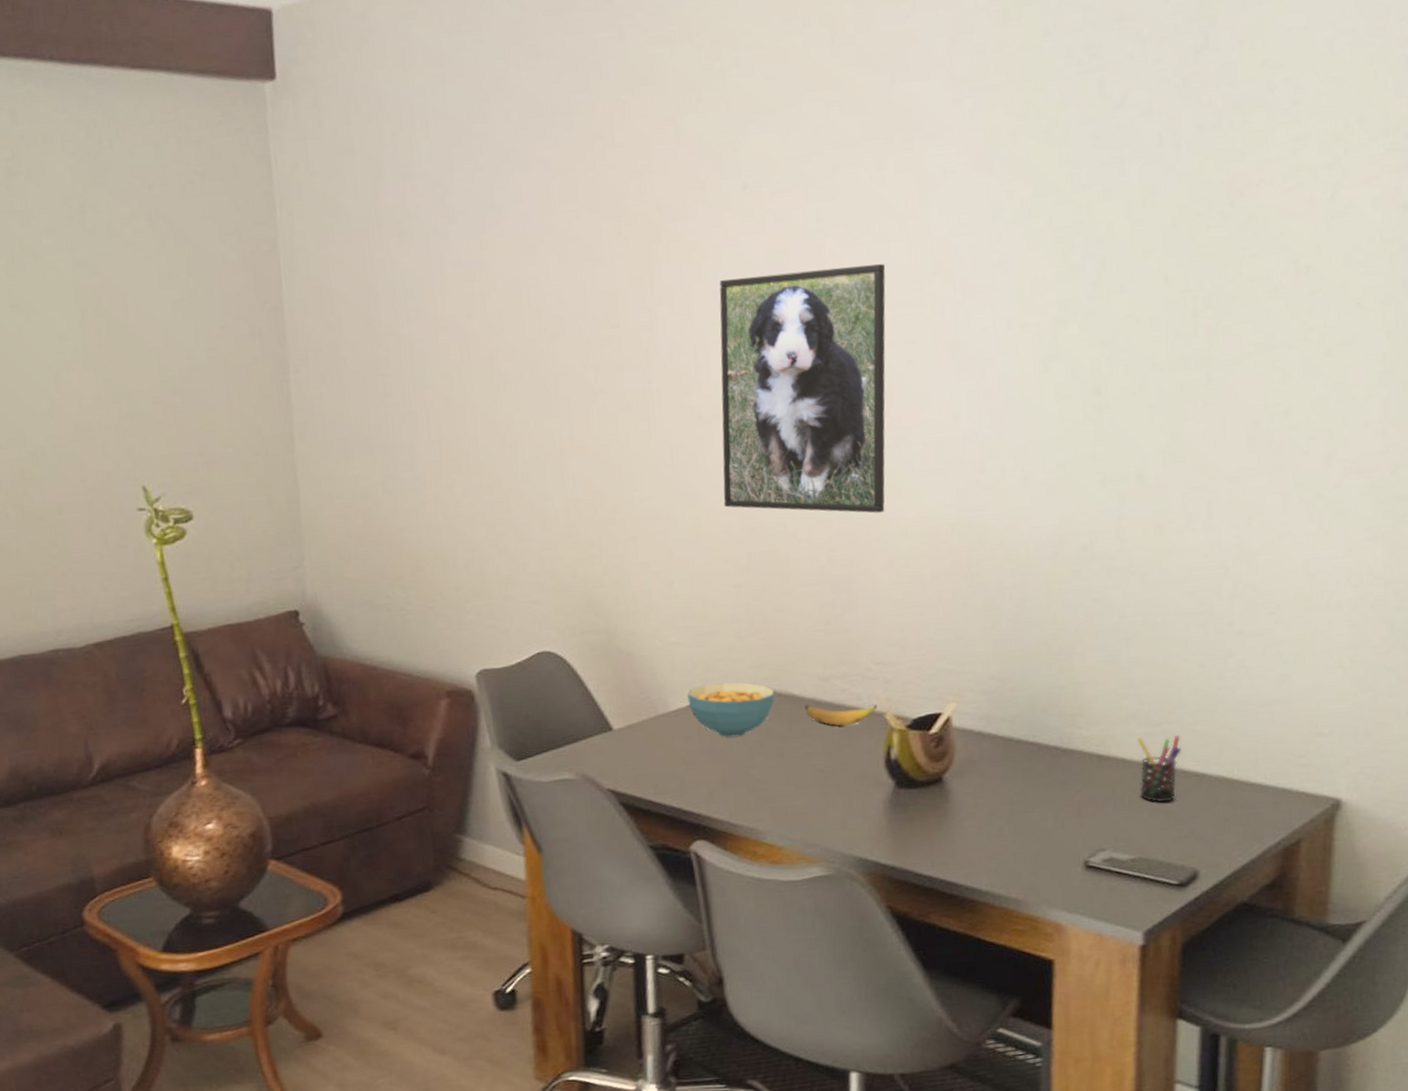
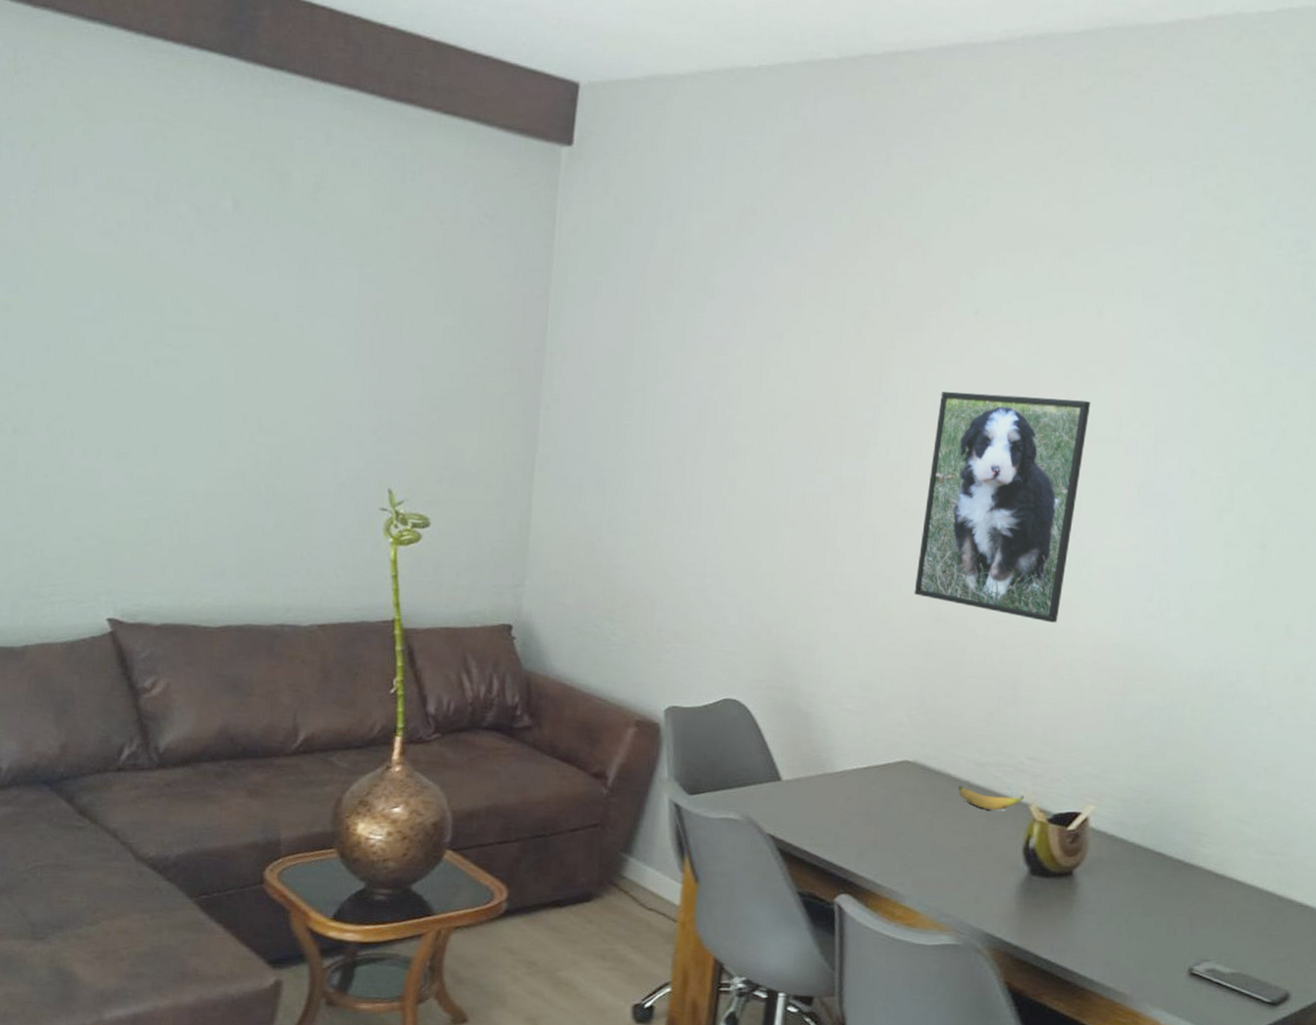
cereal bowl: present [686,682,775,738] -> none [853,752,934,805]
pen holder: present [1137,735,1181,803] -> none [1248,862,1291,926]

